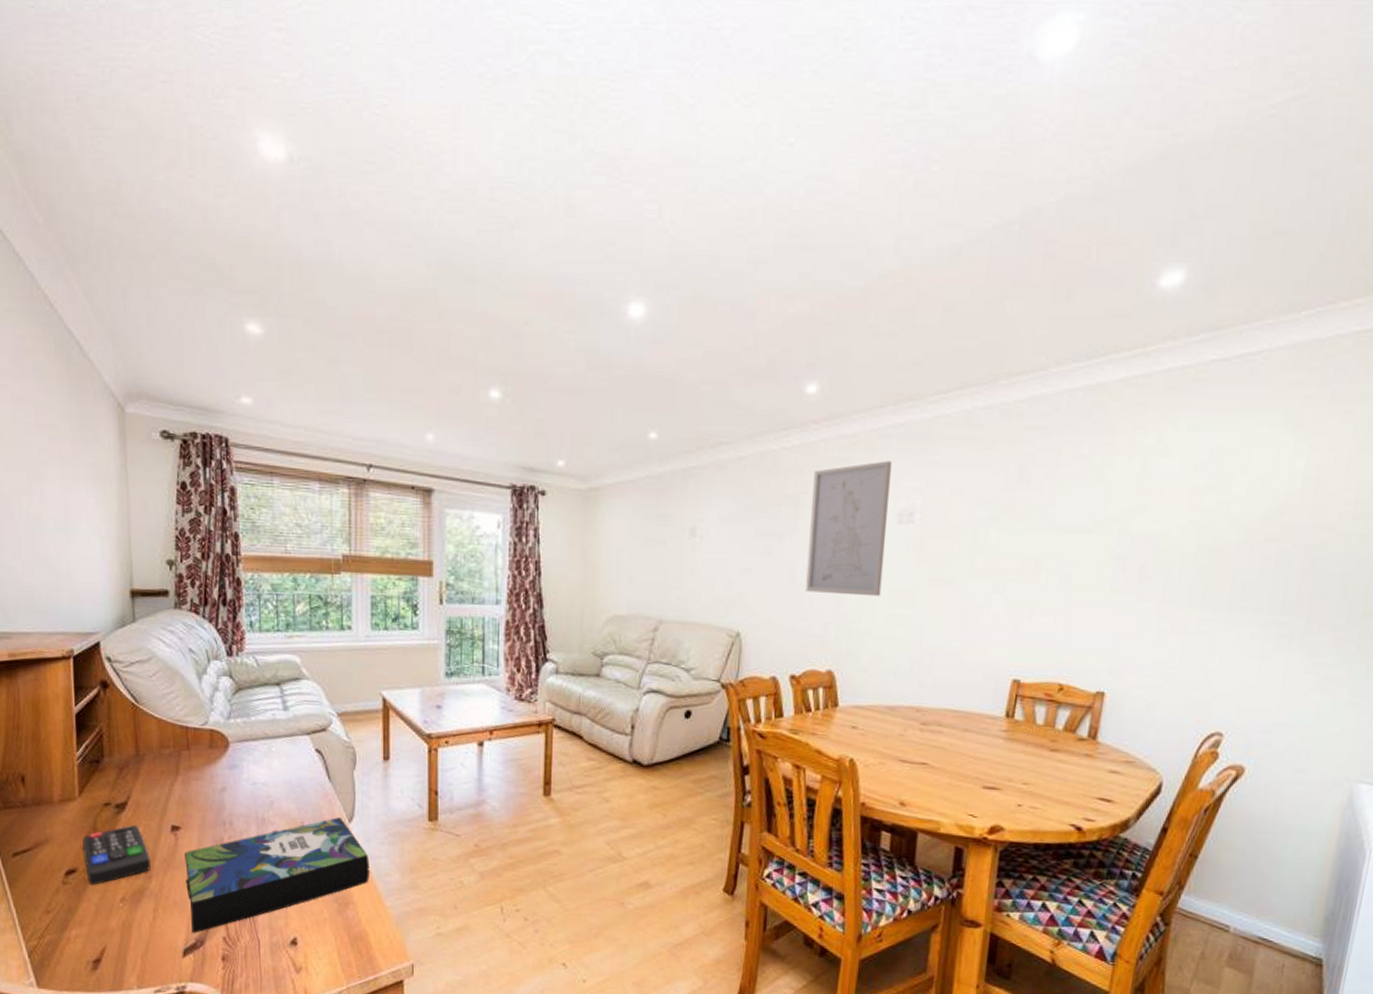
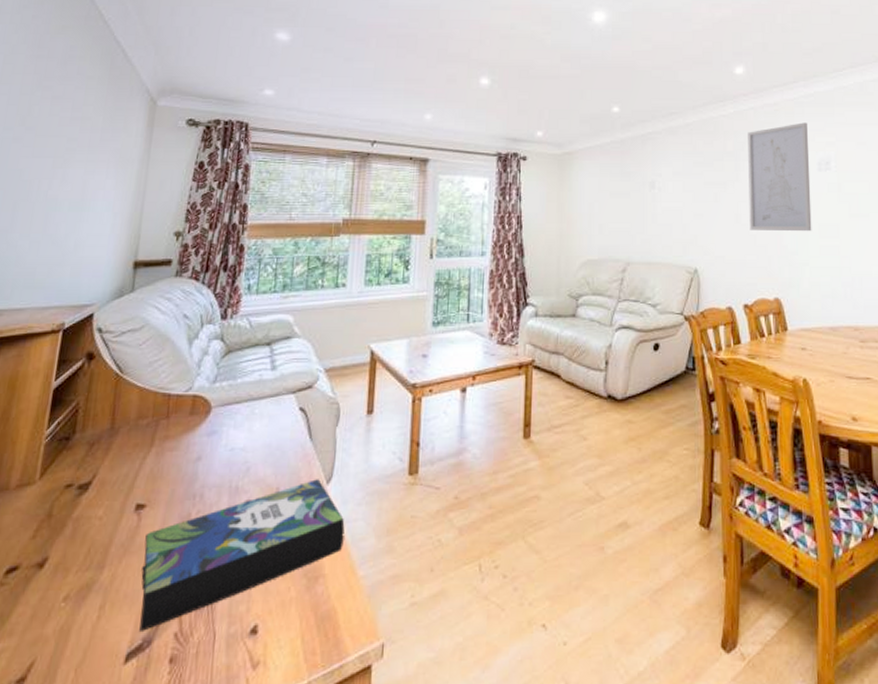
remote control: present [82,824,151,885] -> none [29,506,107,583]

